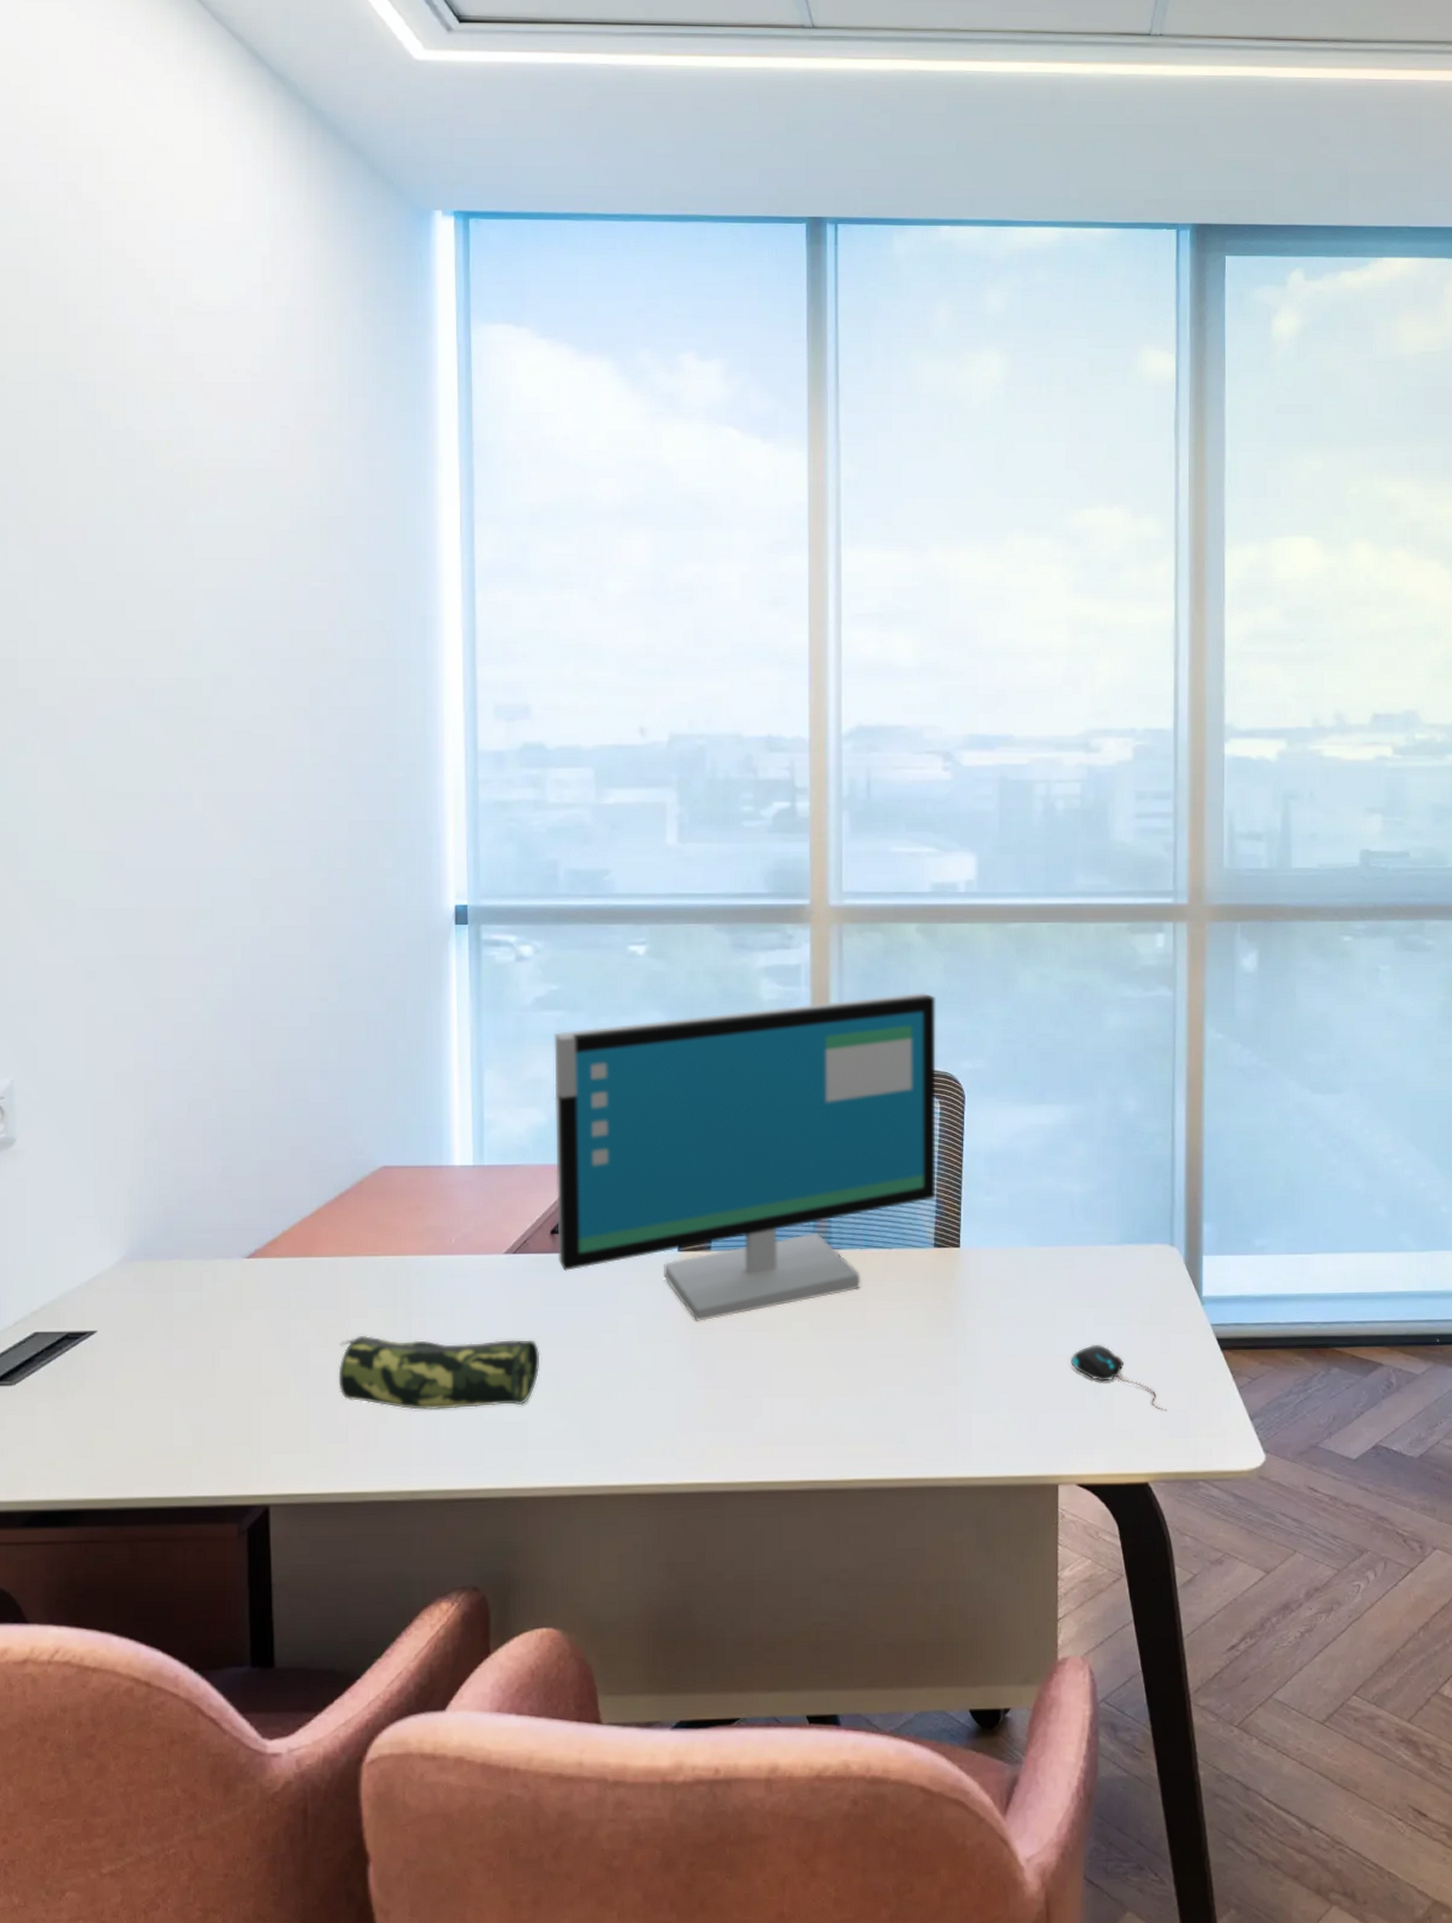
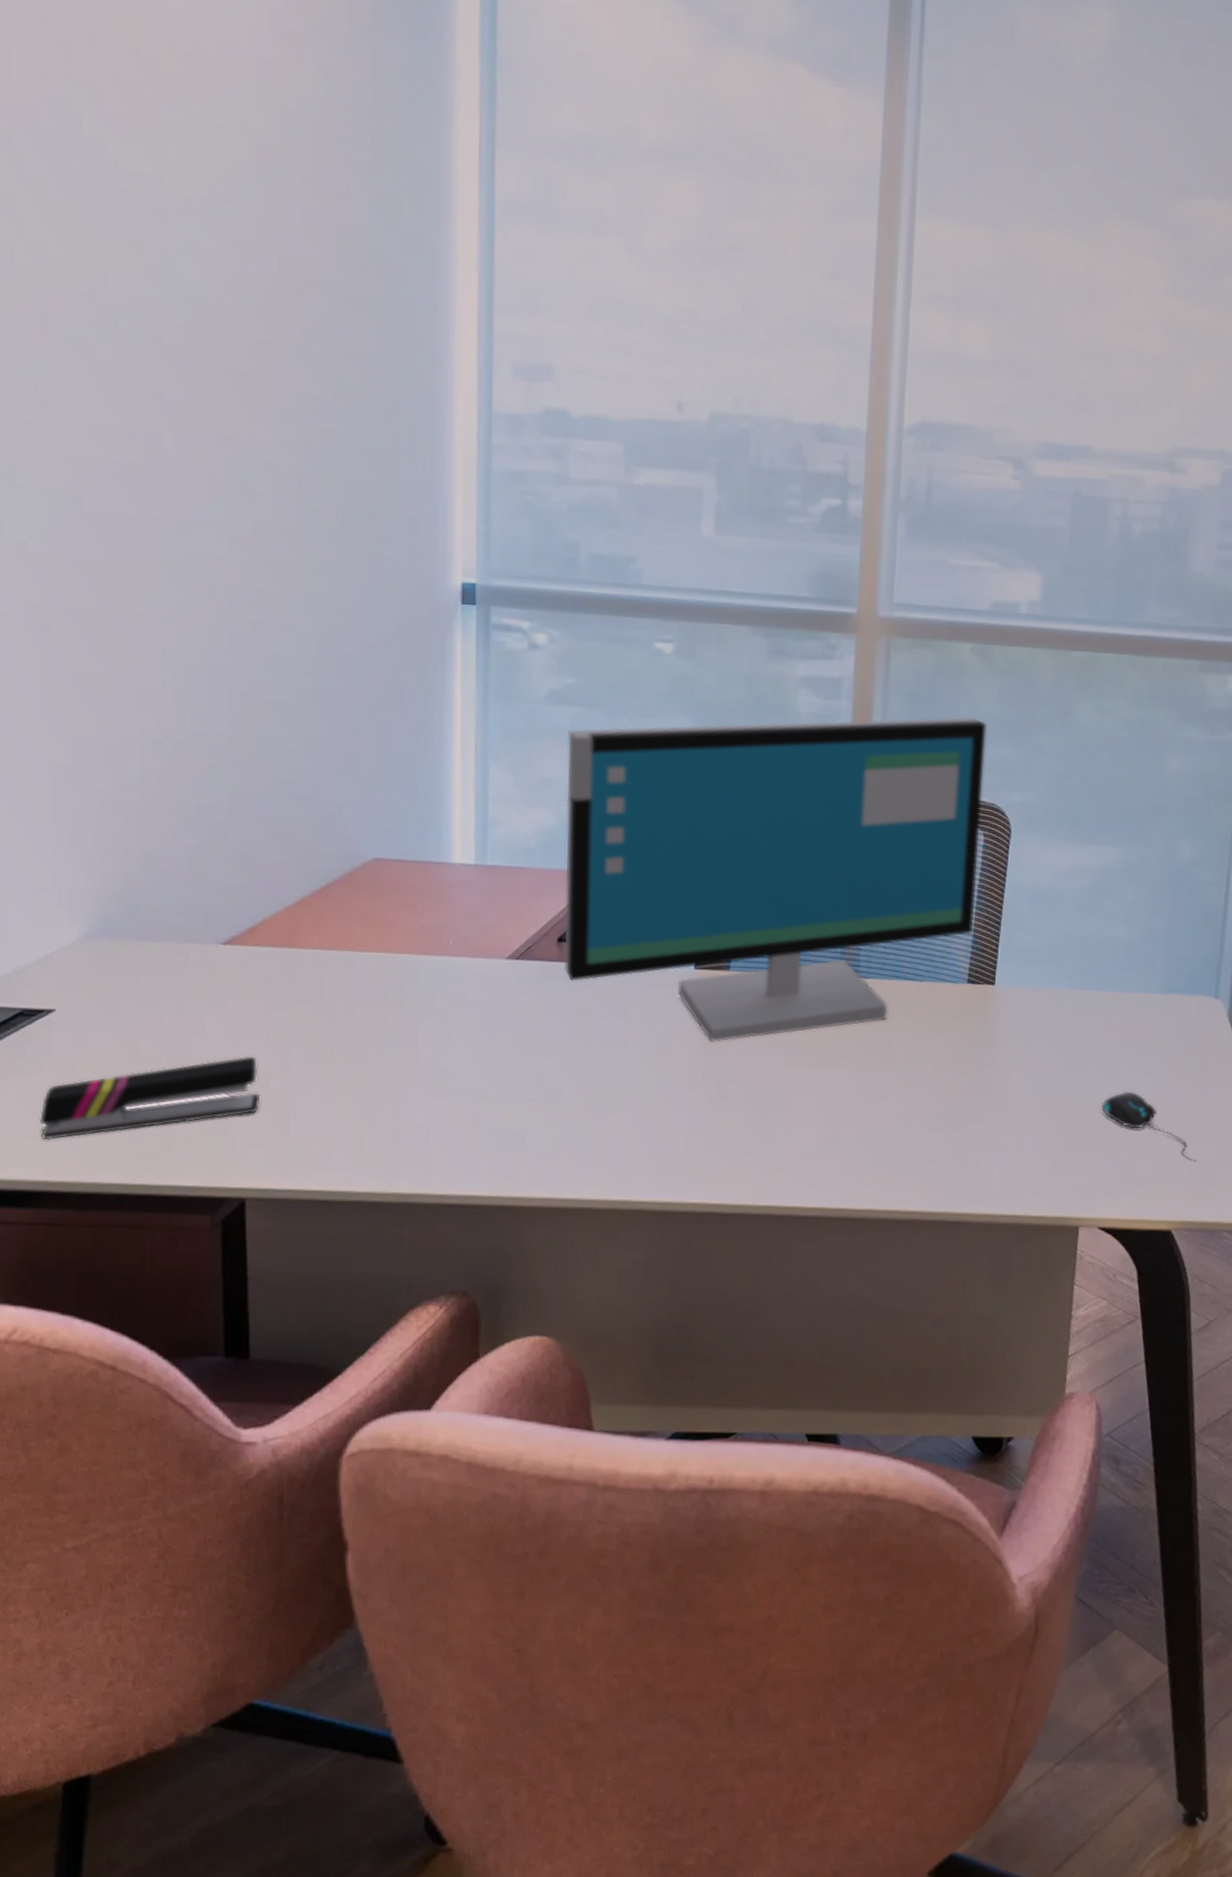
stapler: none [82,1364,282,1459] -> present [40,1056,261,1140]
pencil case: present [338,1335,540,1410] -> none [322,1032,542,1115]

